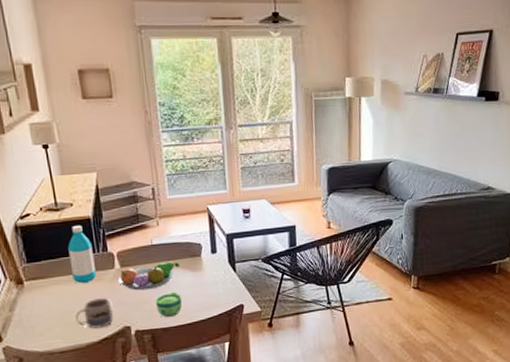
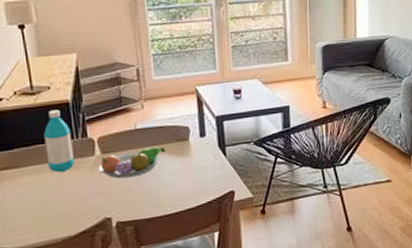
mug: present [75,298,114,329] -> none [50,187,93,222]
cup: present [155,291,182,318] -> none [138,178,168,207]

